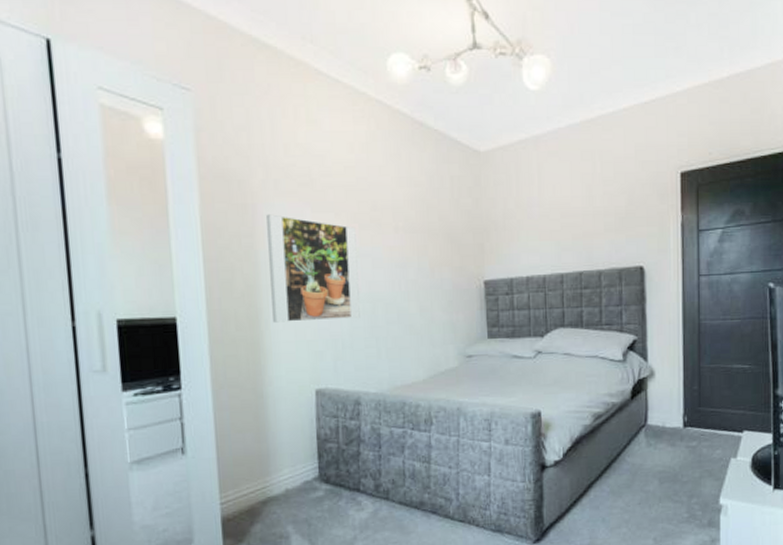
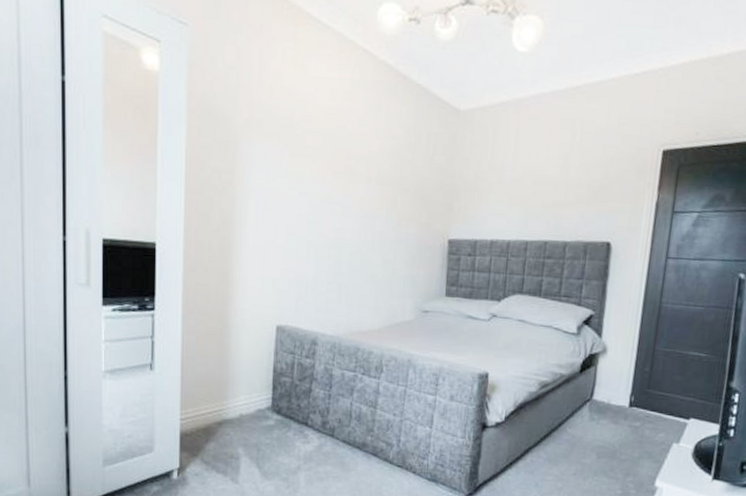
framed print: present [266,214,360,323] -> none [244,153,330,262]

